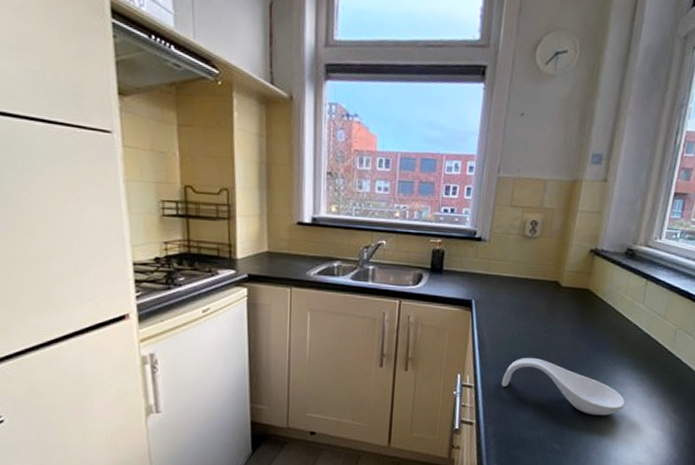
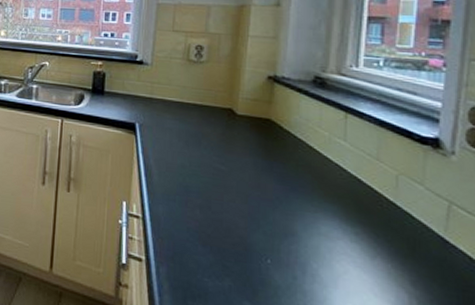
spoon rest: present [501,357,626,415] -> none [172,190,337,275]

